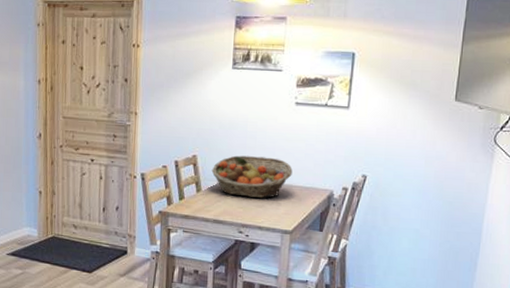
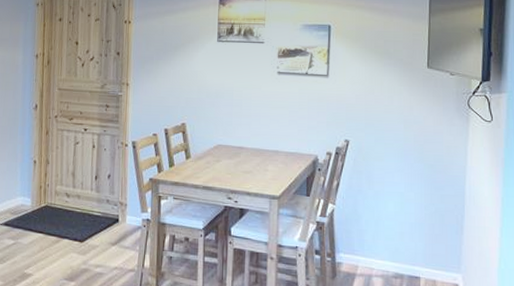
fruit basket: present [211,155,293,198] -> none [200,123,278,164]

